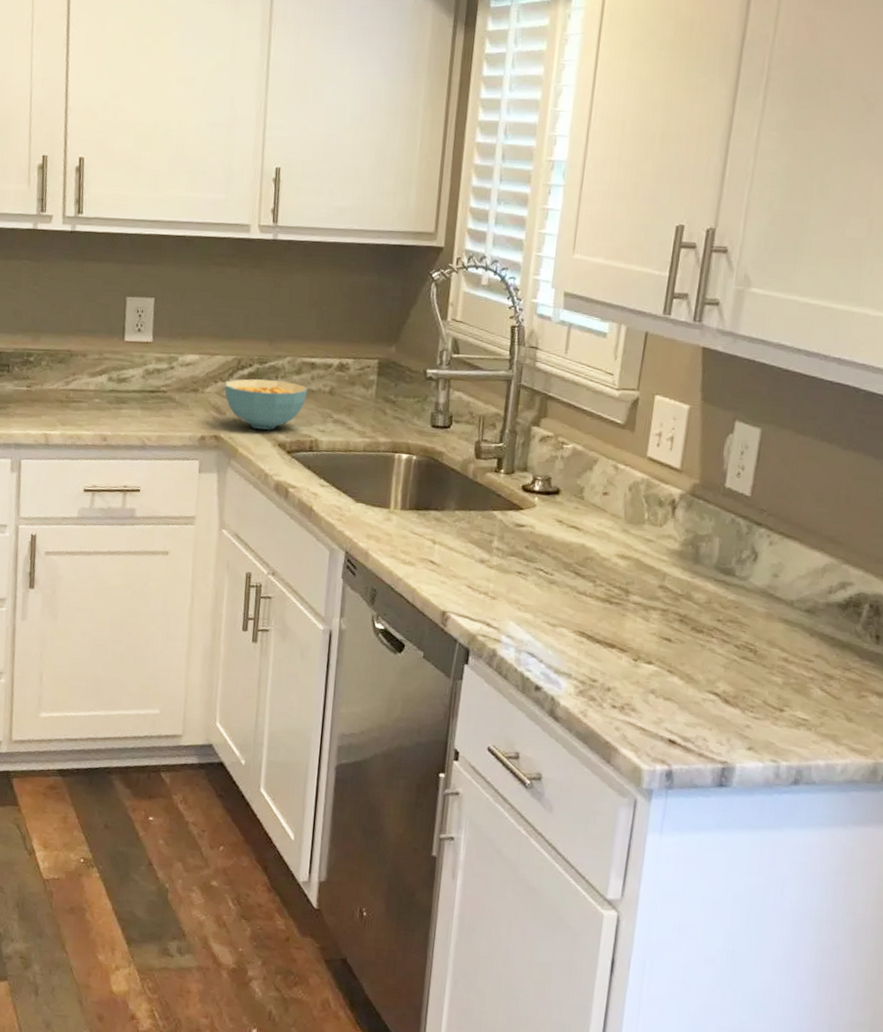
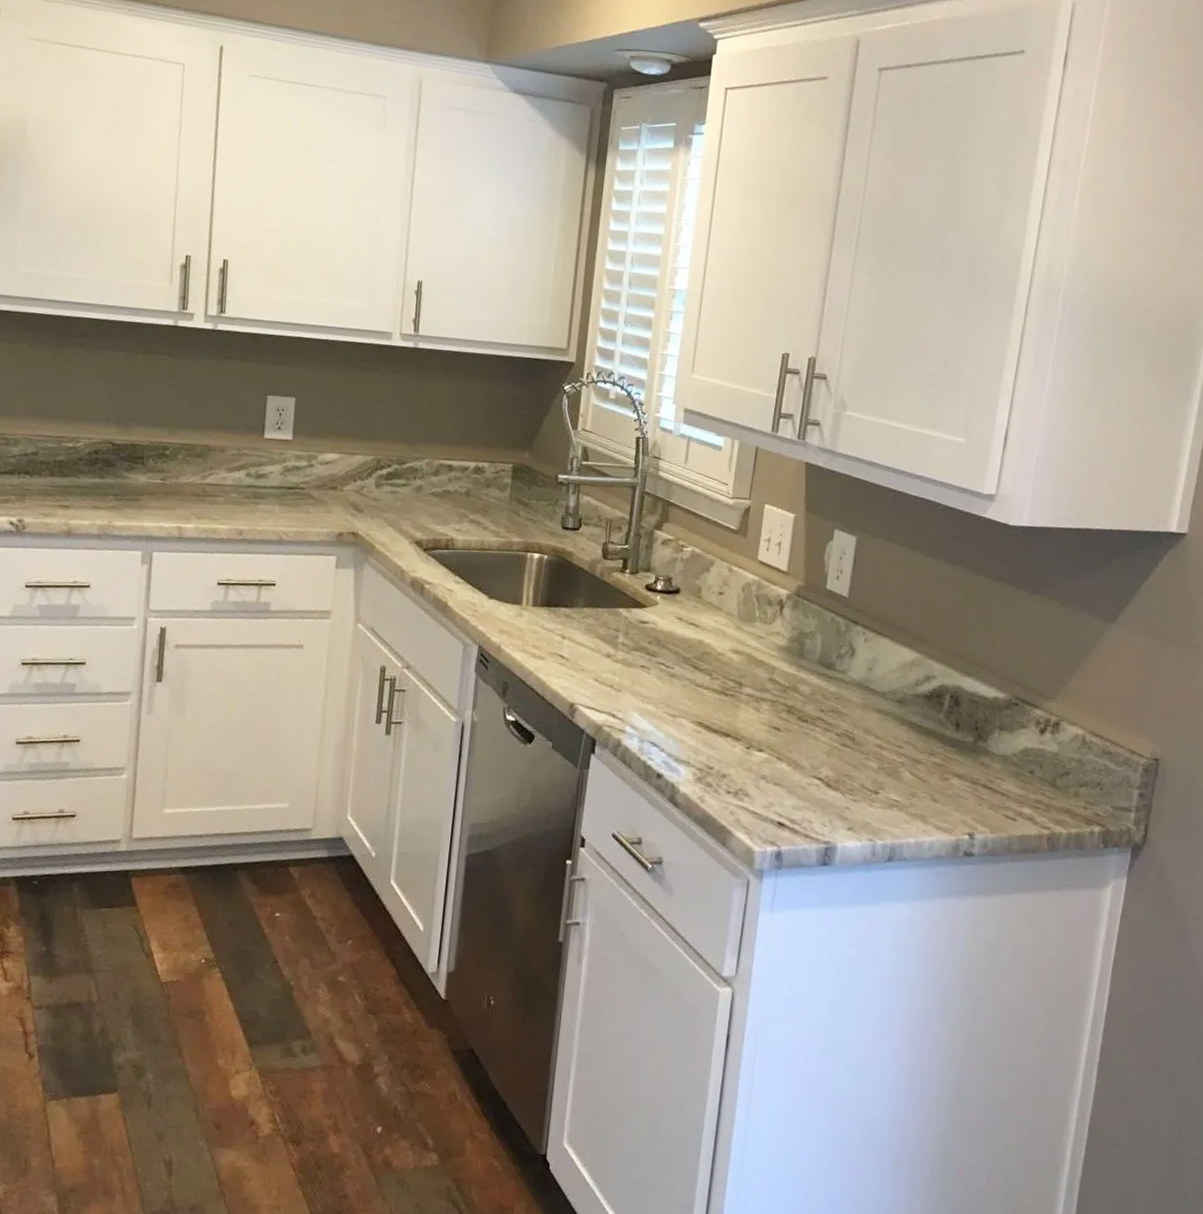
cereal bowl: present [224,379,307,430] -> none [363,478,444,528]

